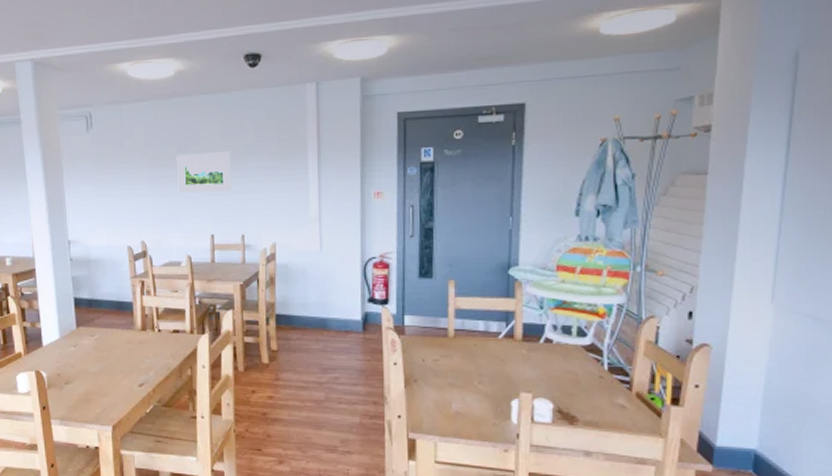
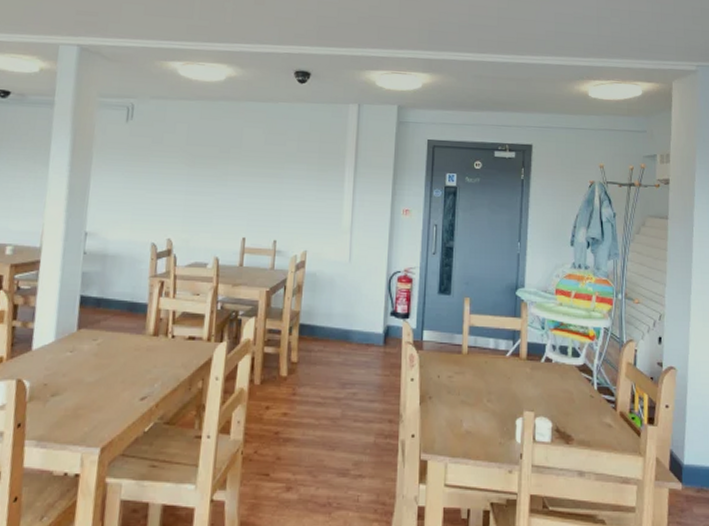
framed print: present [177,151,232,193] -> none [214,155,272,196]

